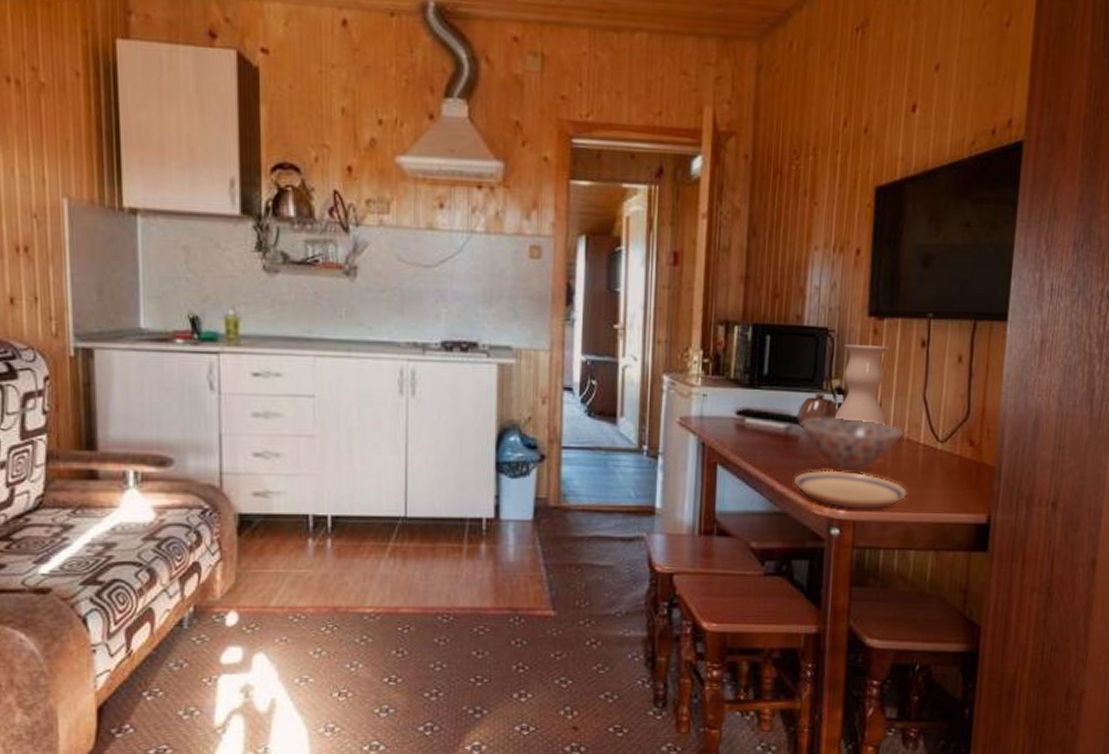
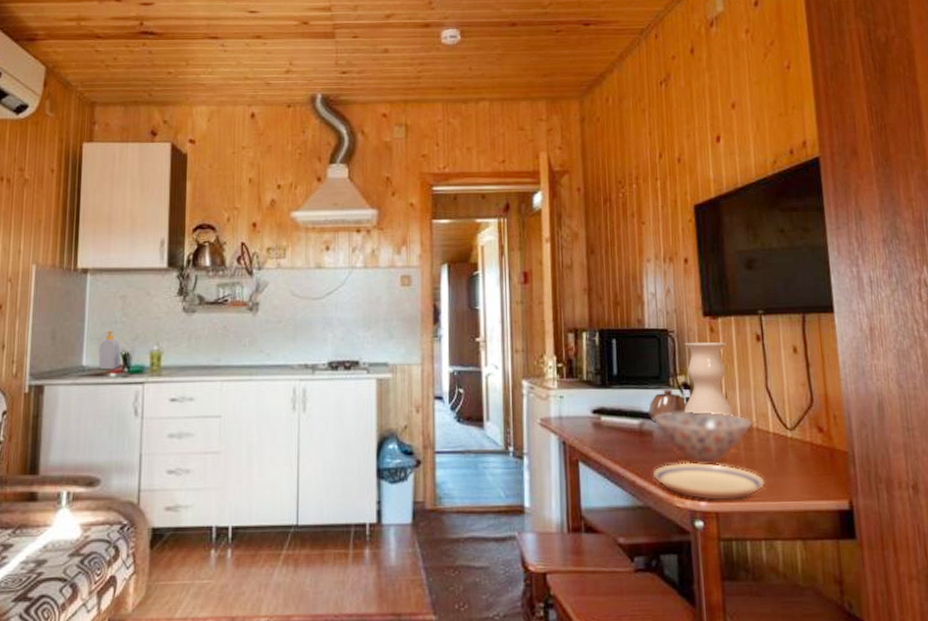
soap bottle: none [159,287,188,335] -> present [98,330,121,370]

